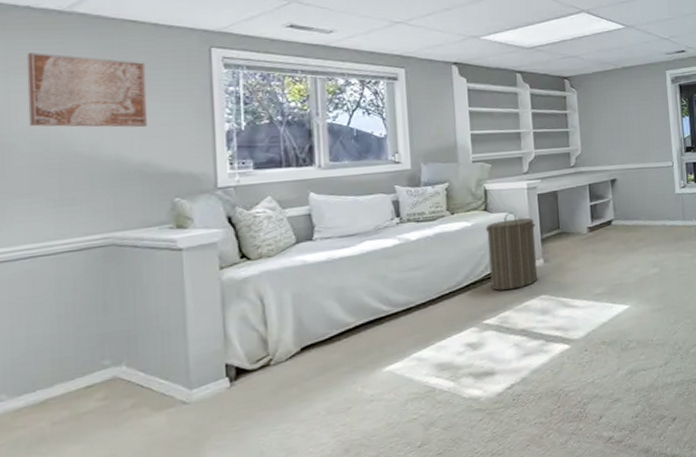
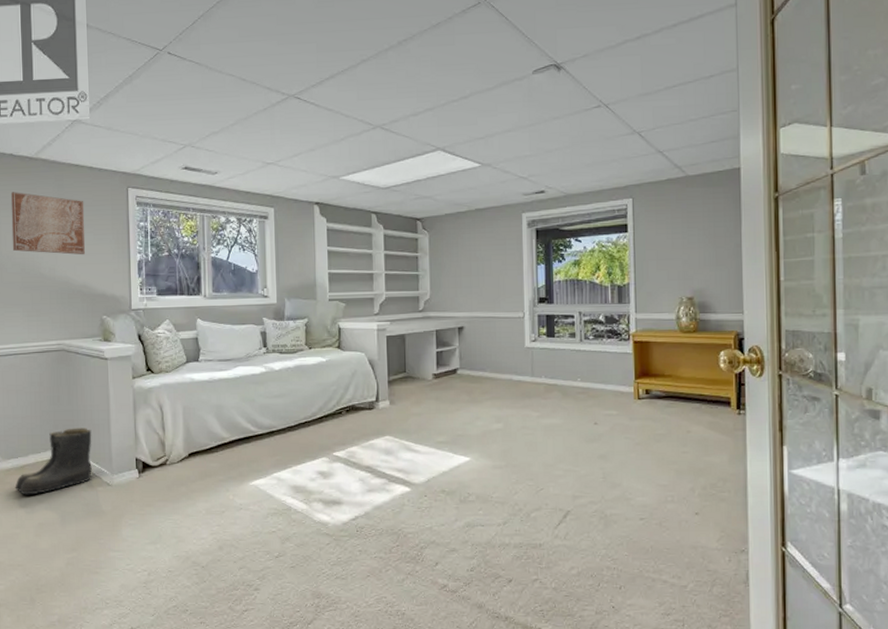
boots: none [30,337,160,439] -> present [15,428,93,495]
laundry hamper: present [485,212,538,291] -> none [338,351,384,427]

